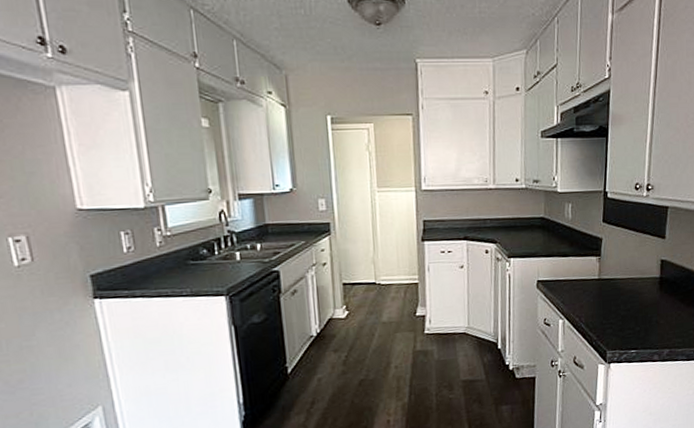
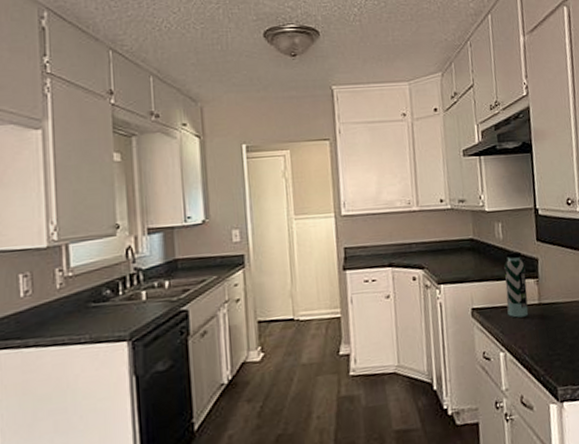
water bottle: none [569,230,590,291] -> present [504,251,529,318]

